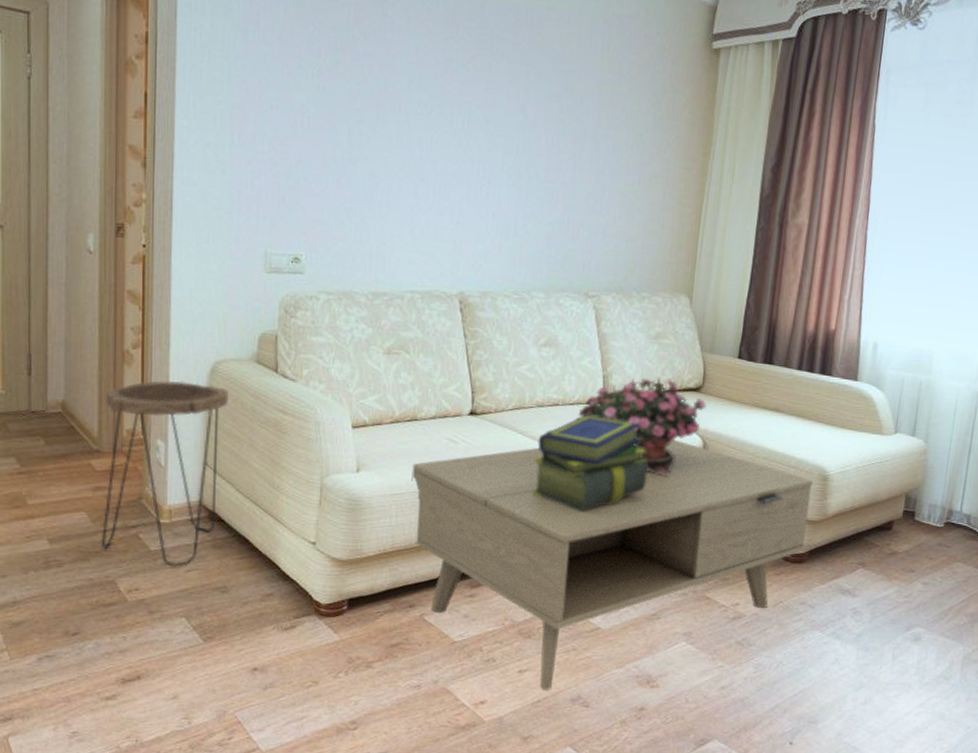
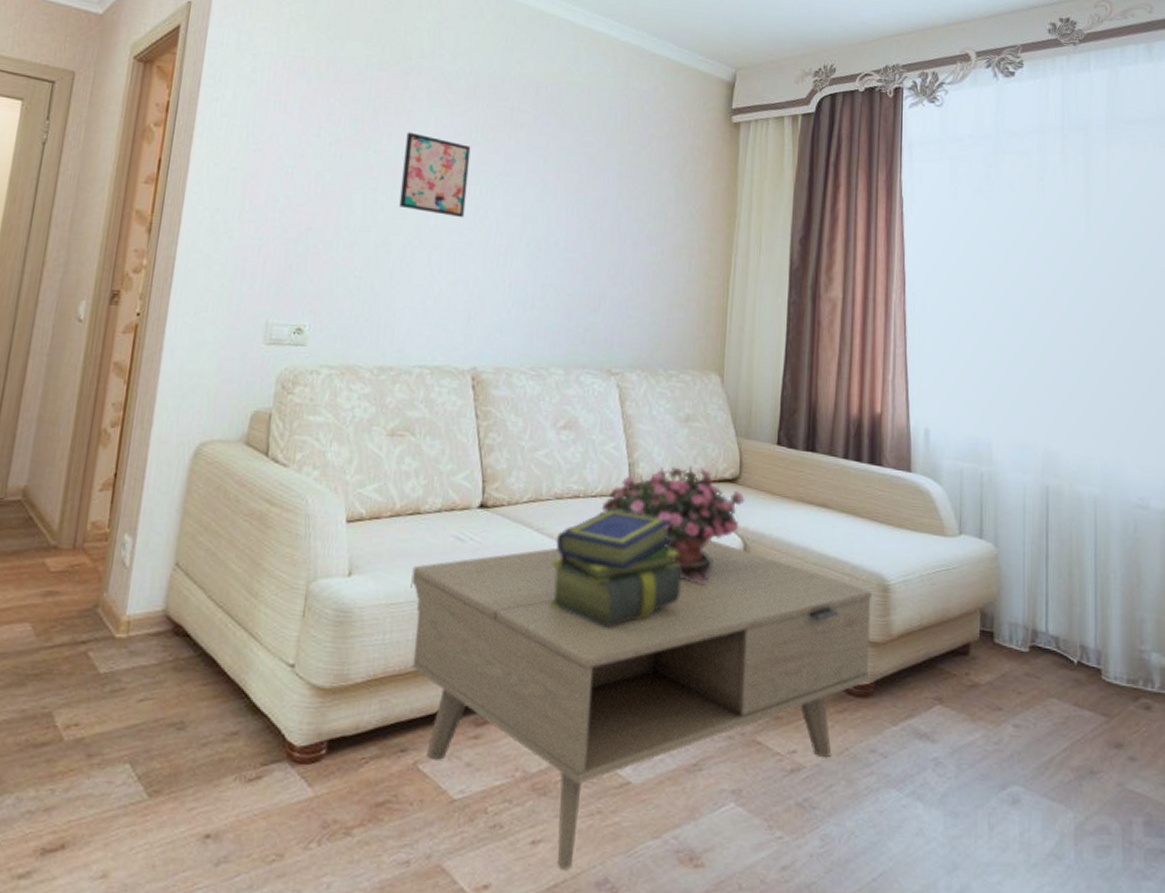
side table: present [100,380,228,568] -> none [41,464,211,697]
wall art: none [384,62,452,150] -> present [399,132,471,218]

